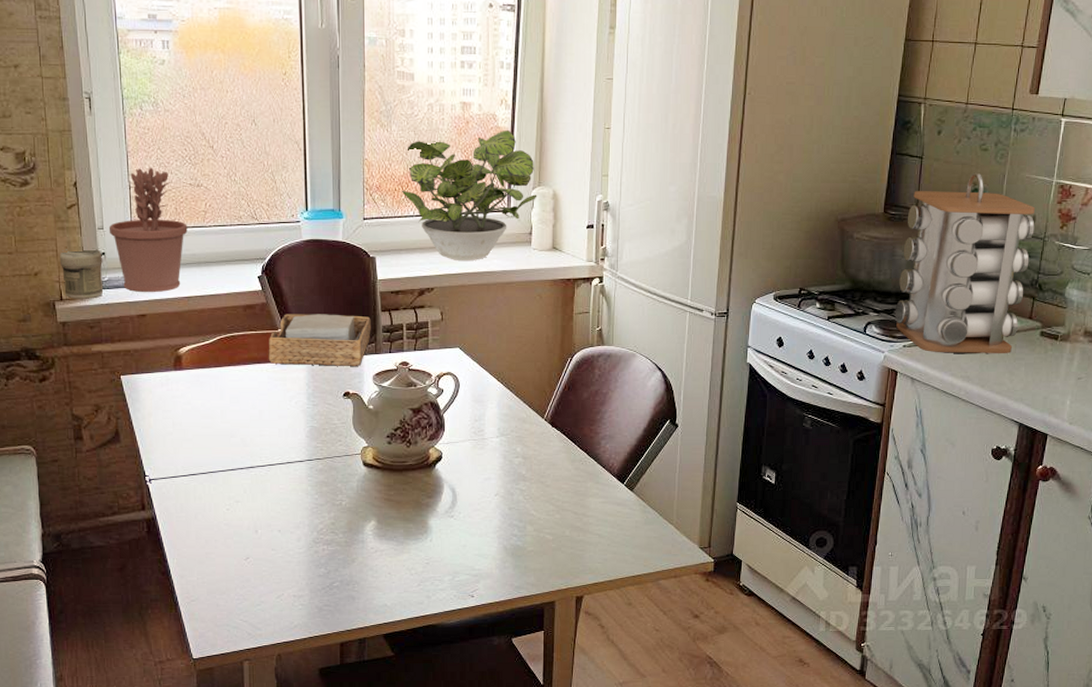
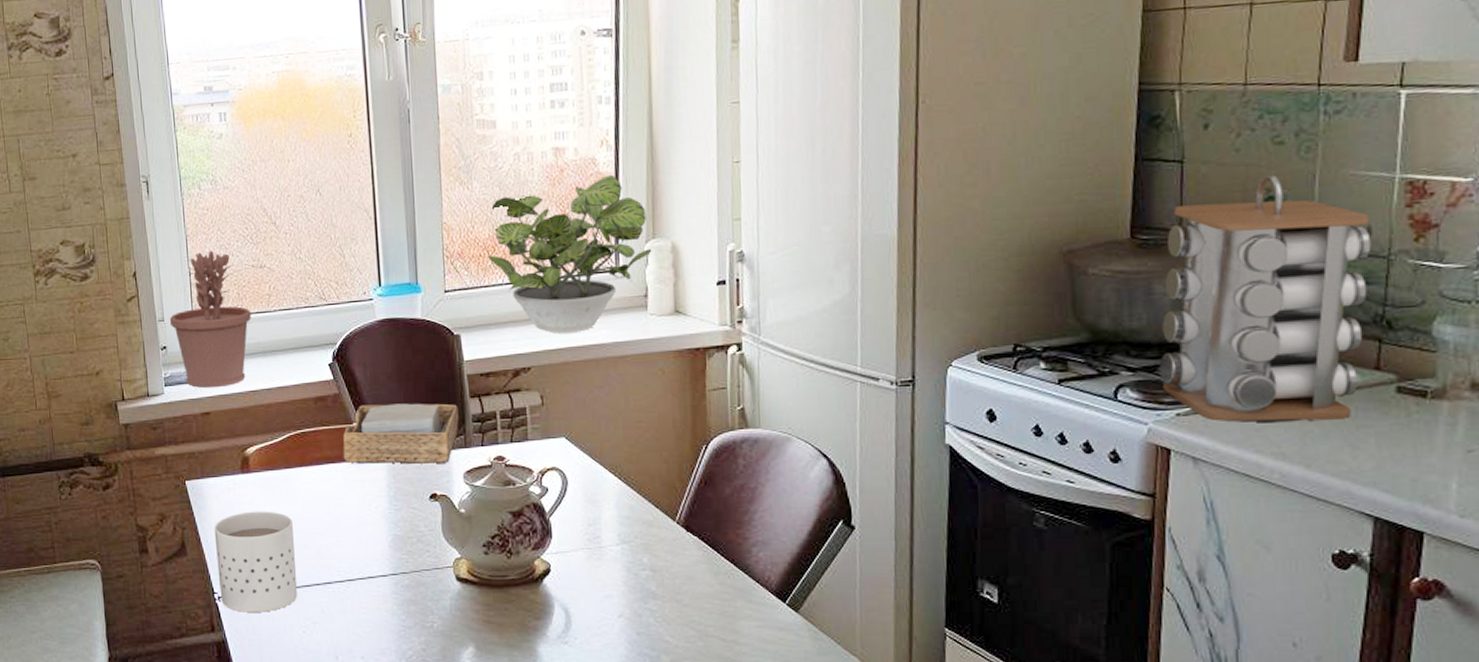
jar: present [59,248,104,299] -> none [120,342,166,398]
mug: none [147,404,223,493] -> present [214,511,298,612]

